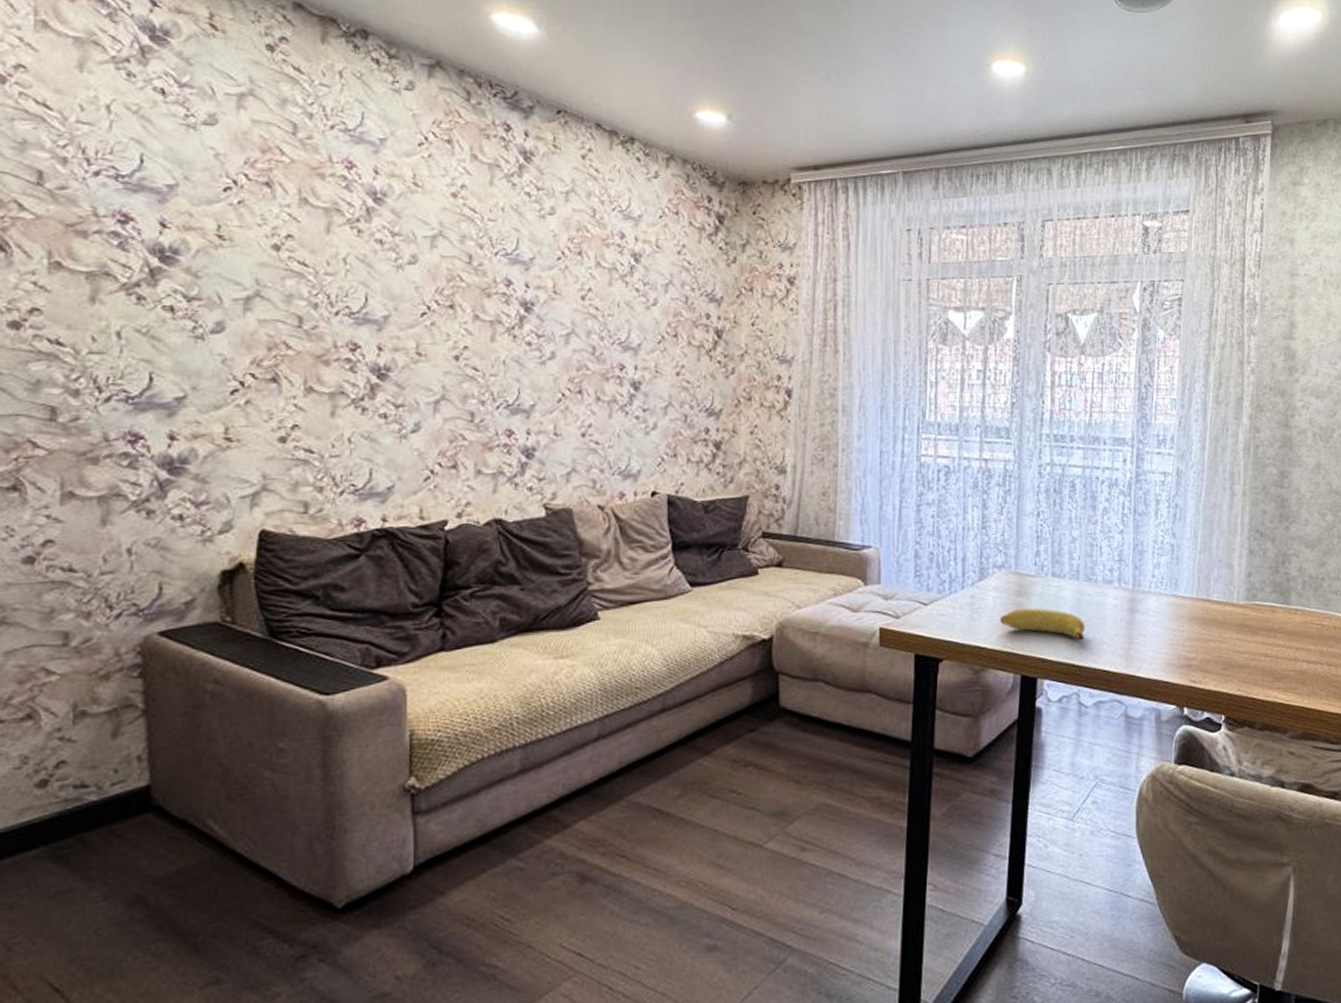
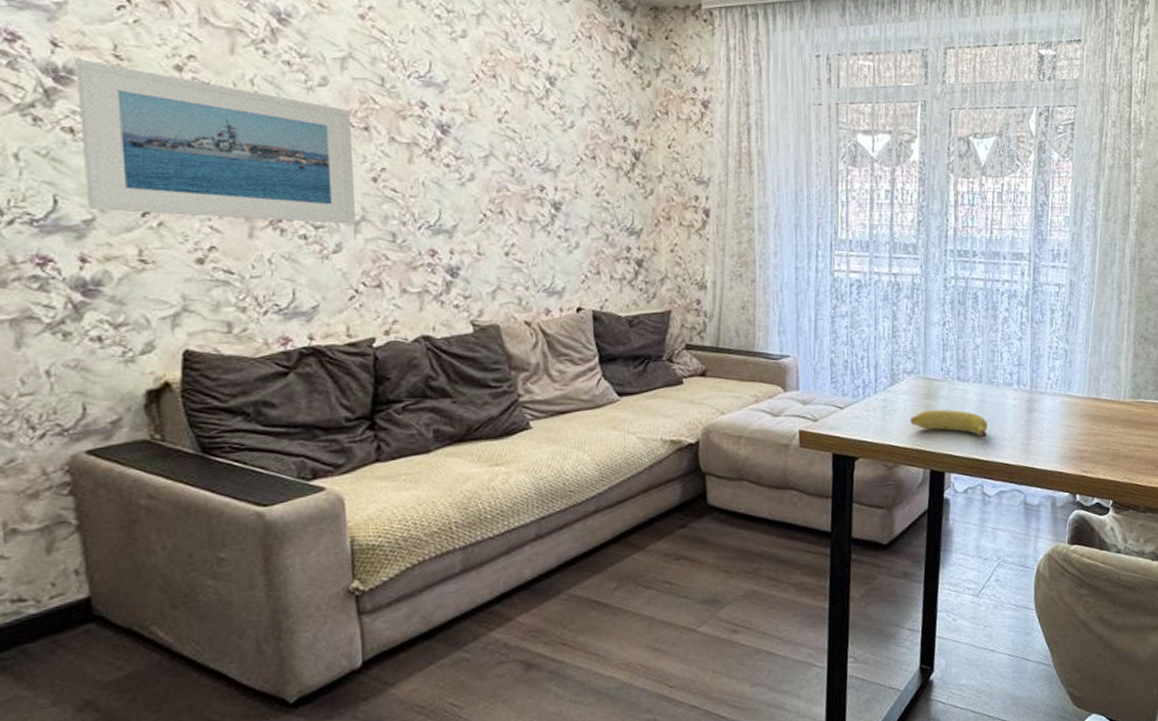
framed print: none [180,239,438,403] -> present [75,59,357,224]

